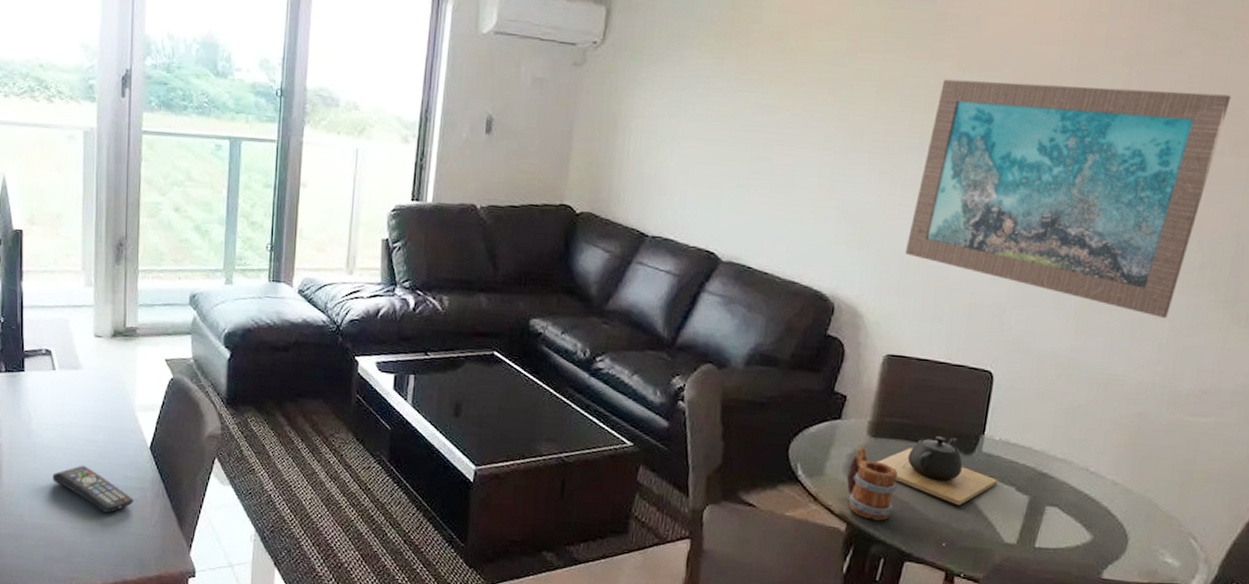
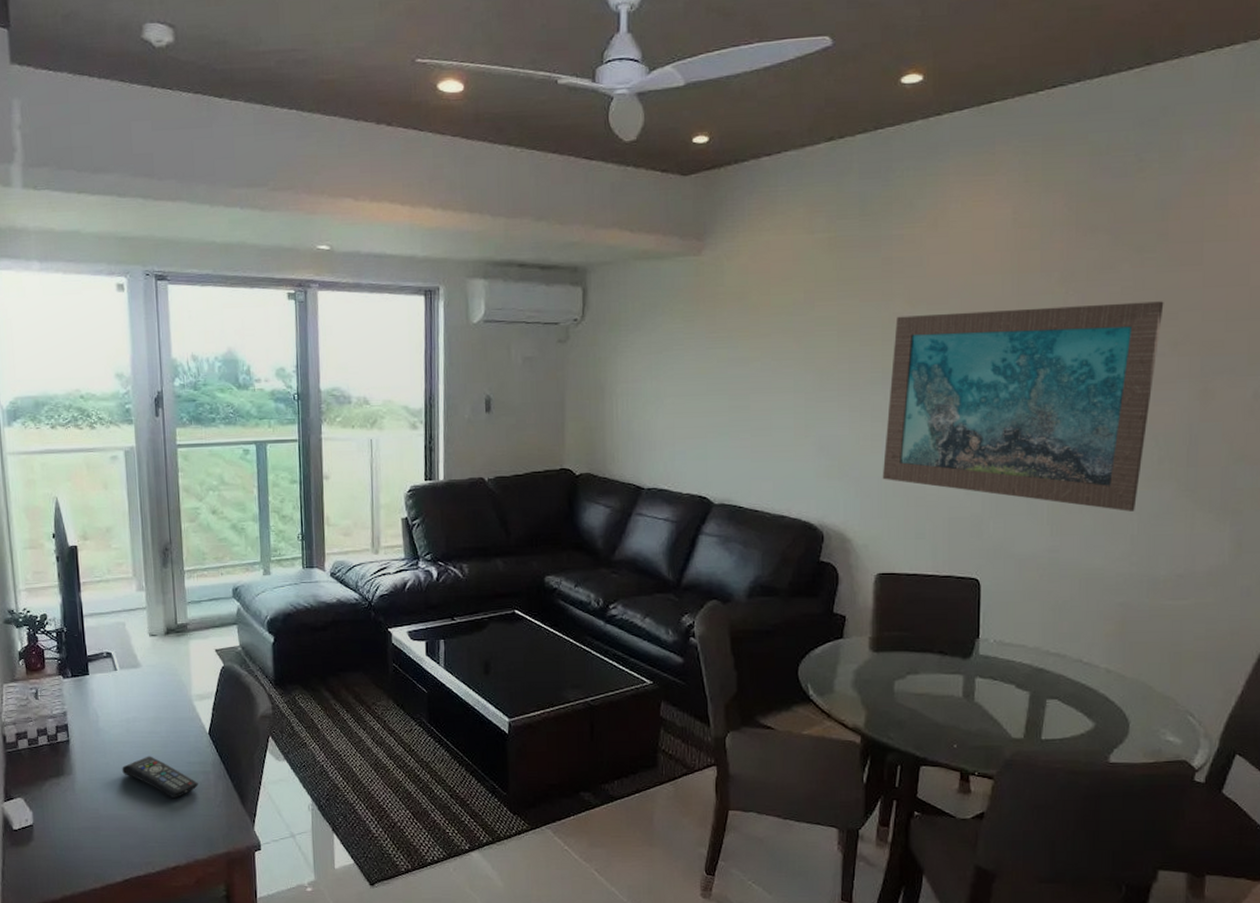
mug: present [846,447,899,521] -> none [855,663,904,730]
teapot: present [876,436,998,506] -> none [881,644,998,708]

